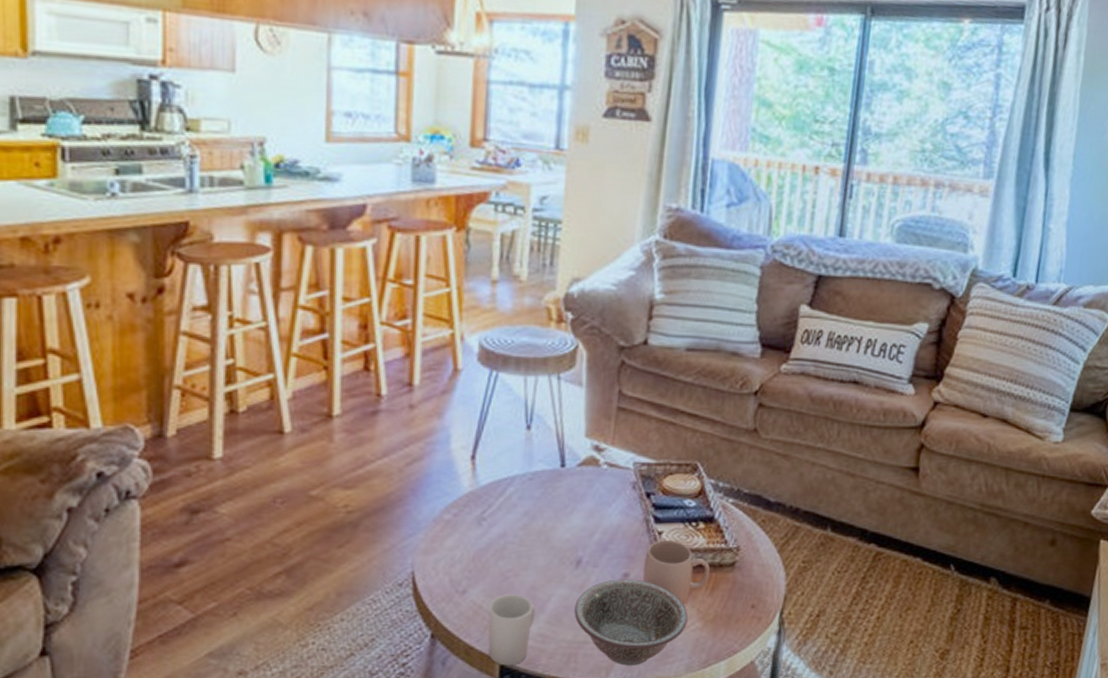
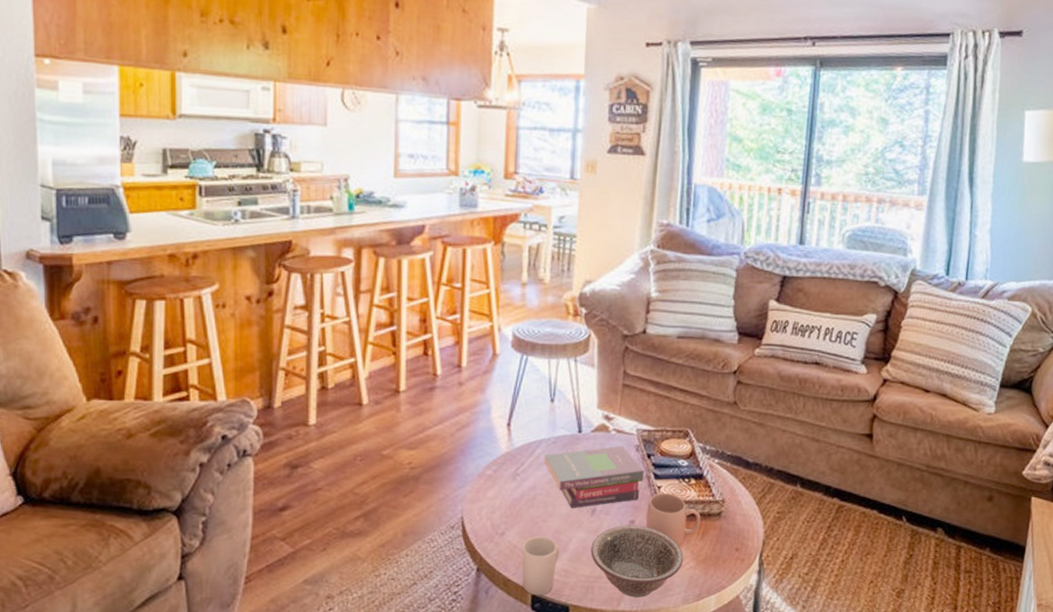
books: none [516,483,642,559] -> present [543,446,644,508]

